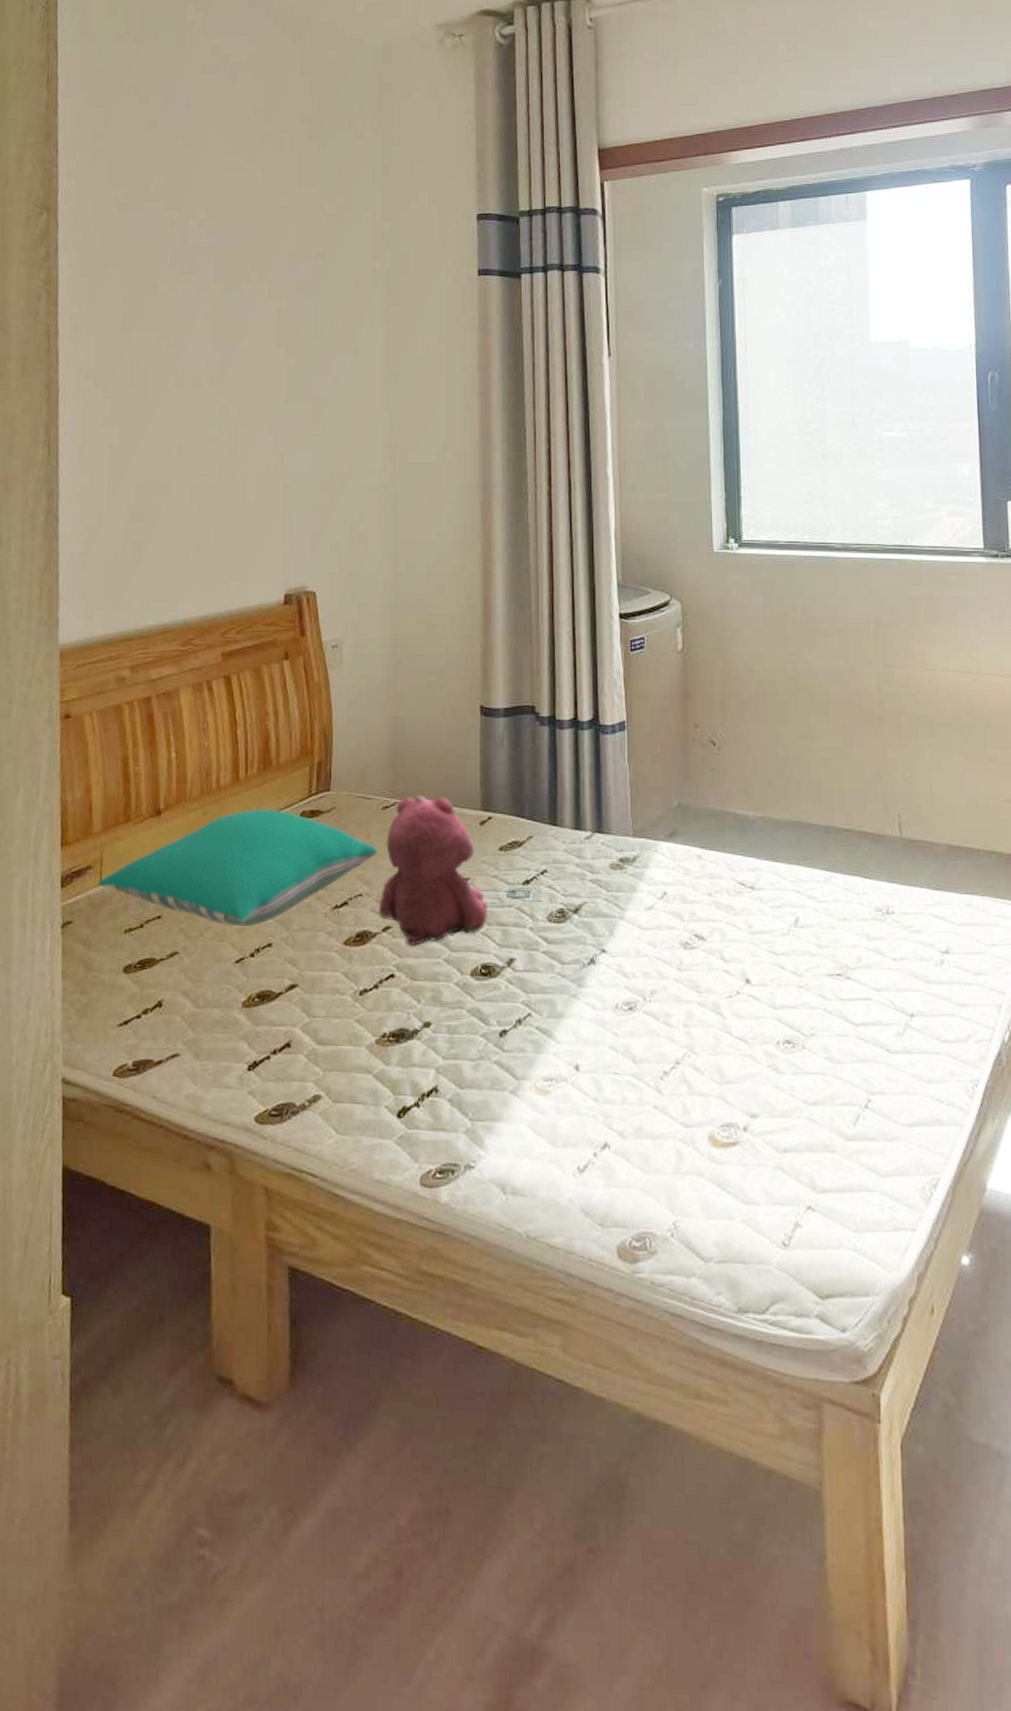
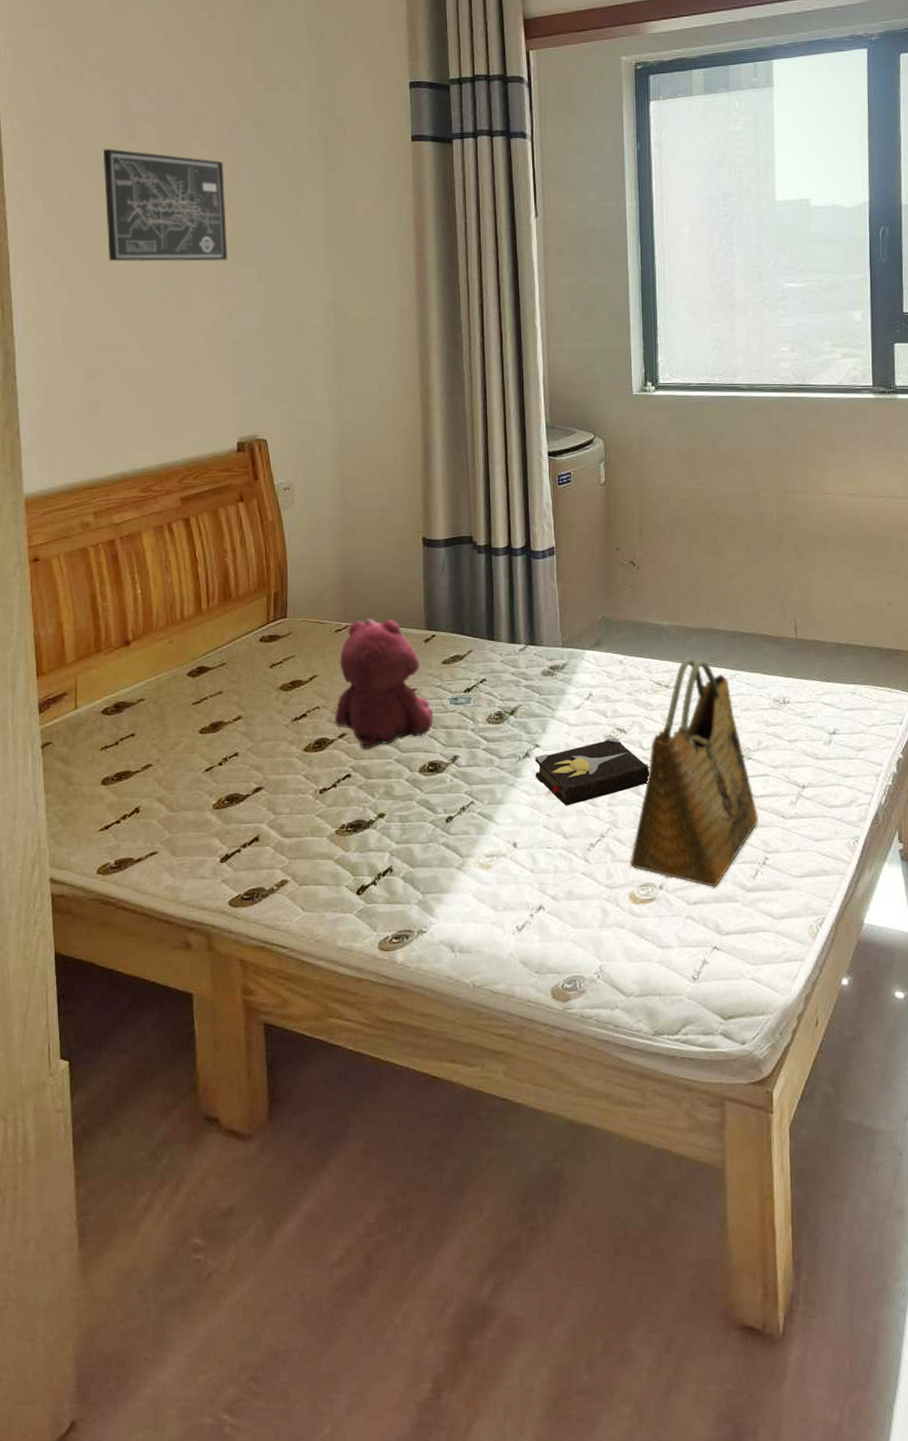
pillow: present [98,808,377,928] -> none [74,635,332,740]
wall art: none [158,281,283,399] -> present [102,148,228,262]
hardback book: none [601,944,732,1025] -> present [535,737,650,806]
grocery bag: none [709,854,859,1132] -> present [630,657,758,887]

